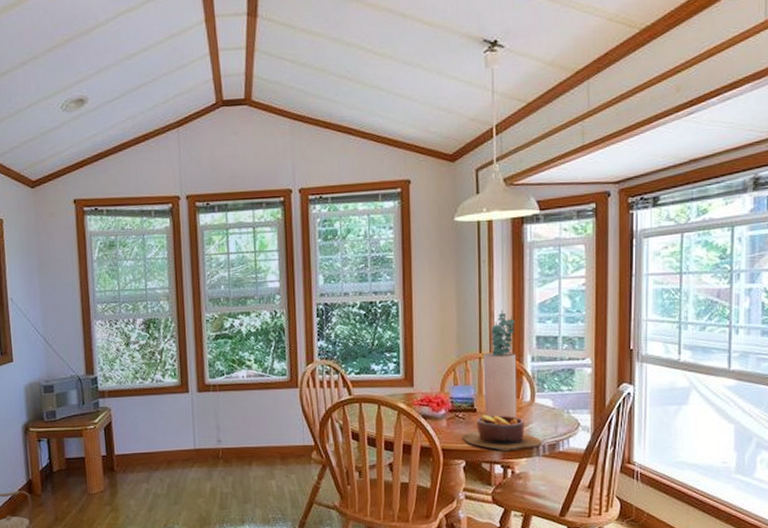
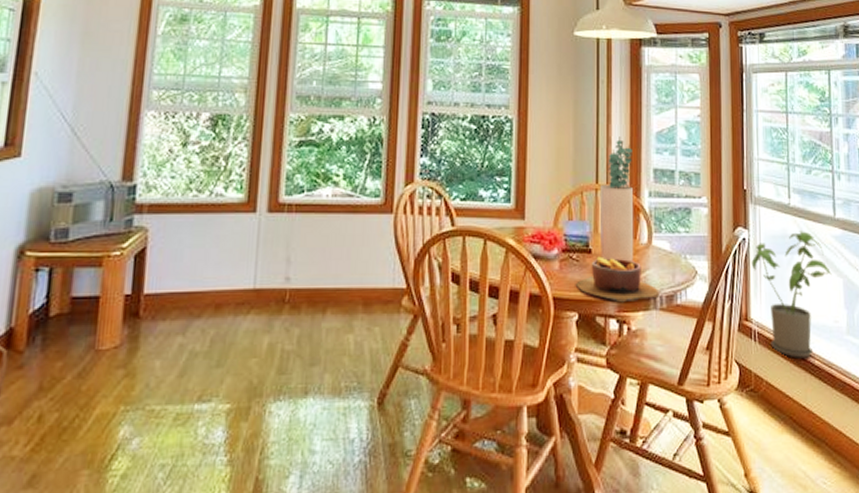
house plant: none [636,383,723,494] -> present [751,231,832,358]

